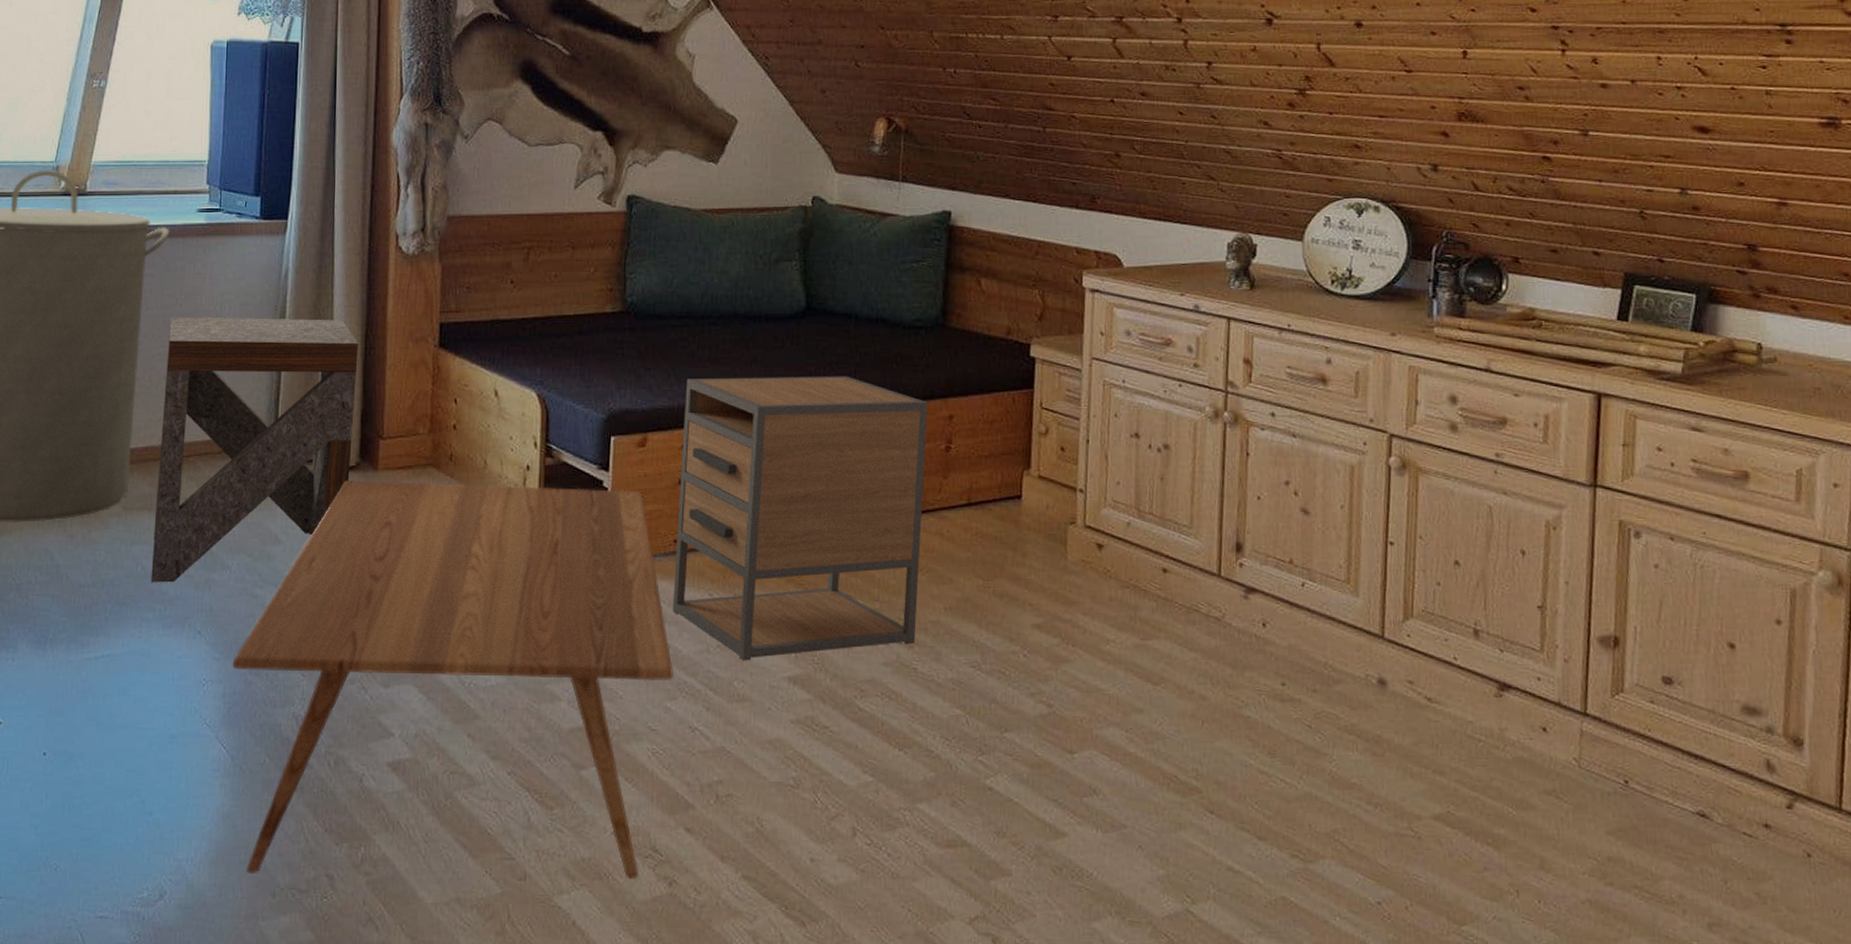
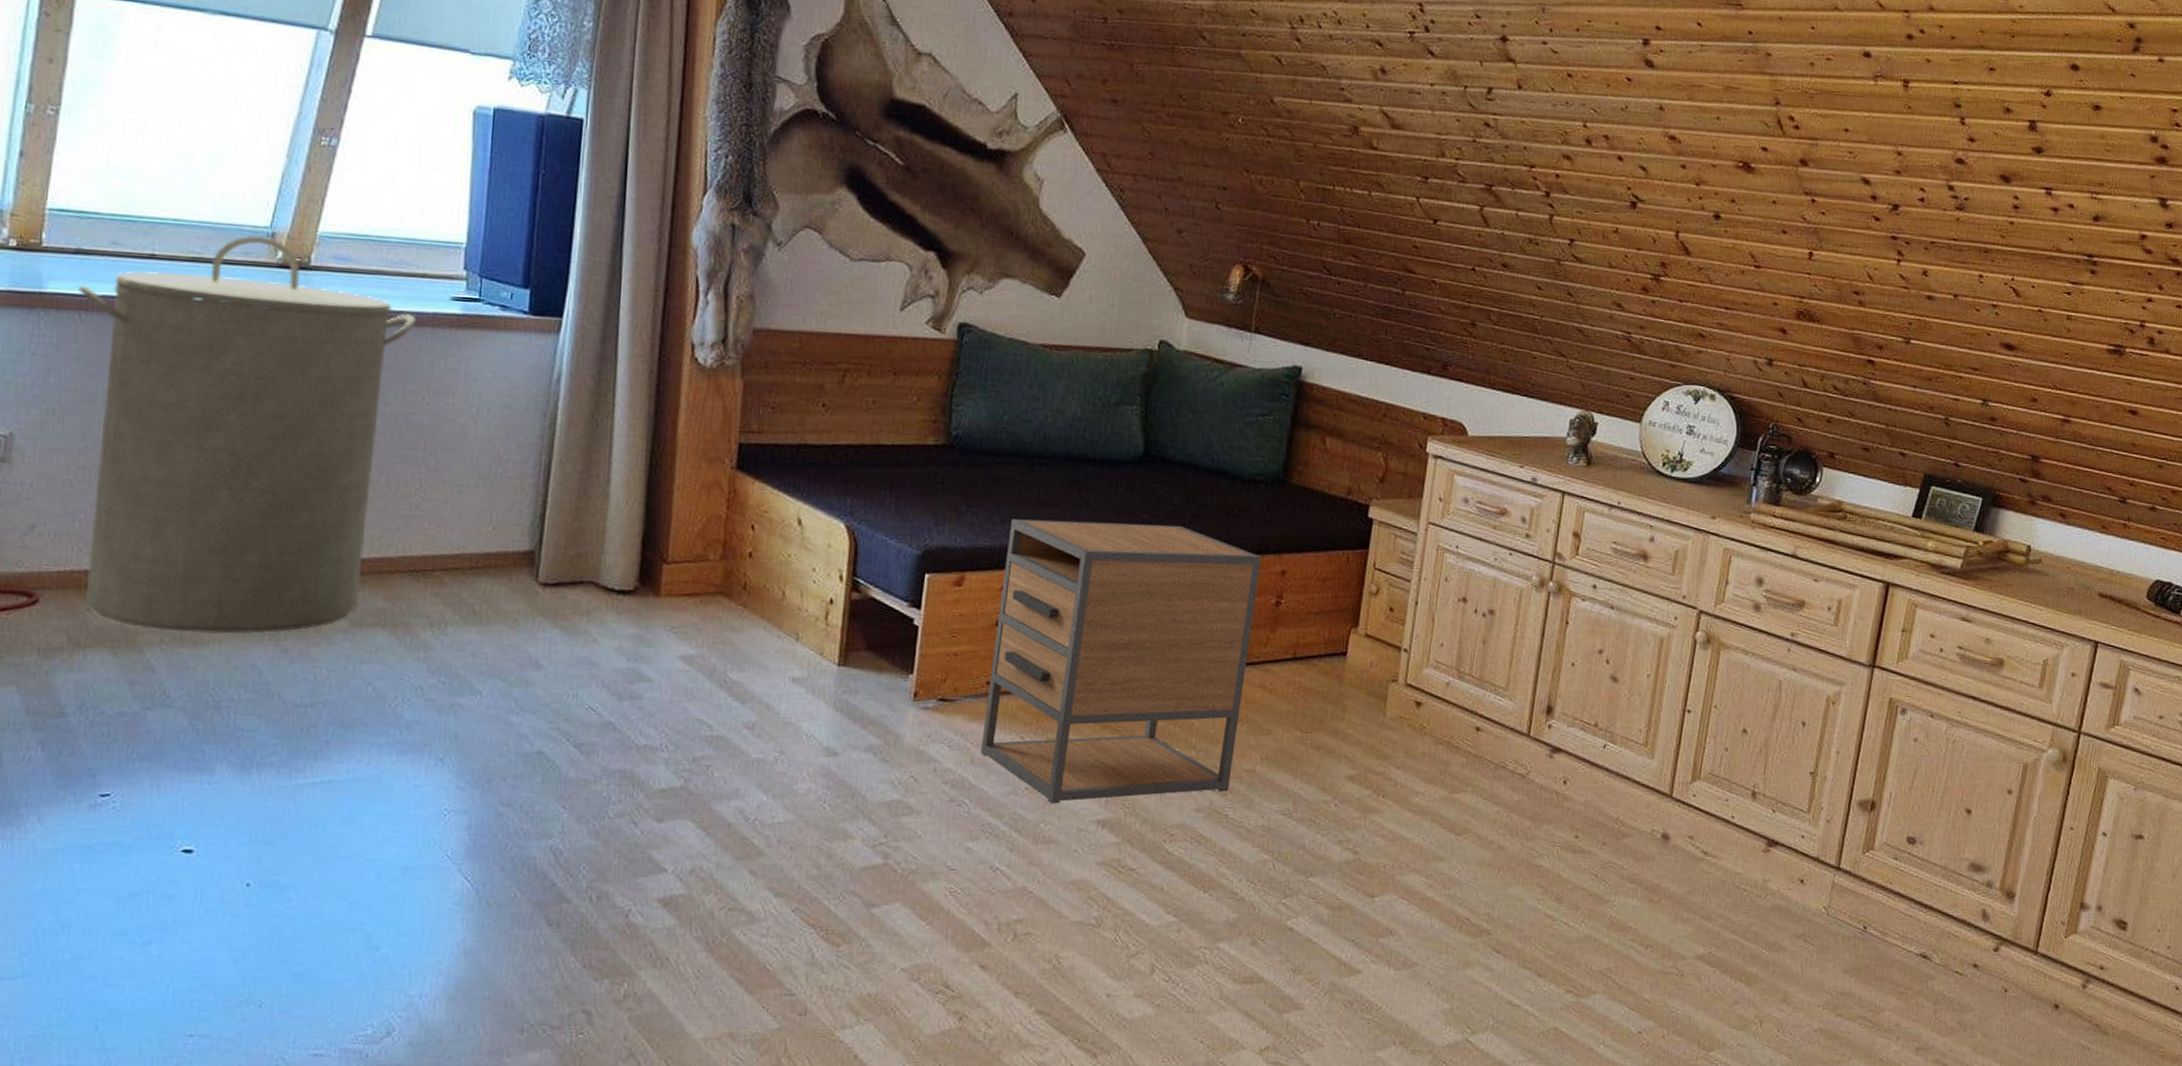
side table: present [151,316,358,583] -> none [383,415,642,706]
coffee table: present [233,480,673,879] -> none [481,605,978,1014]

